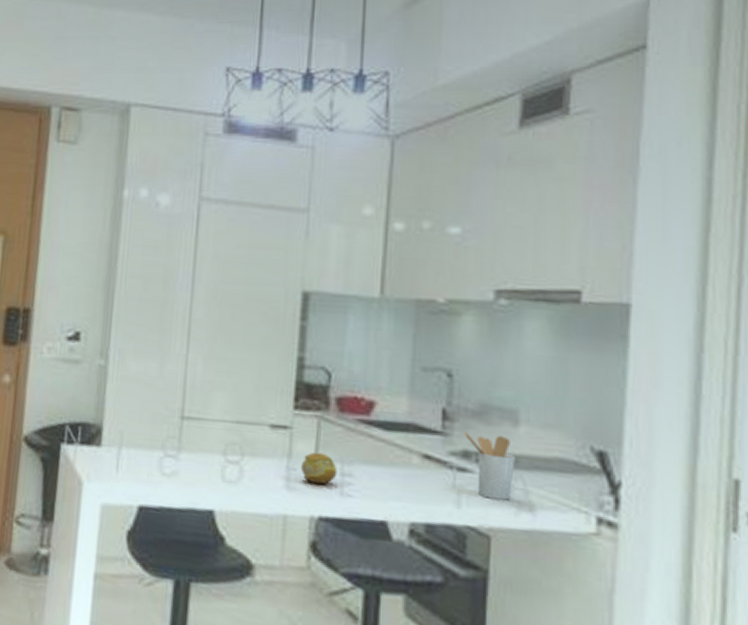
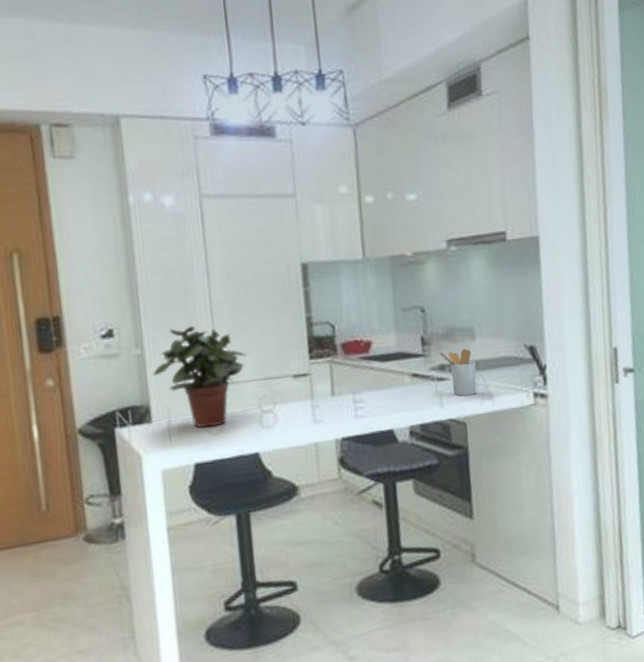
potted plant: none [112,343,220,468] -> present [153,325,247,428]
fruit: present [300,452,338,484] -> none [322,388,351,414]

